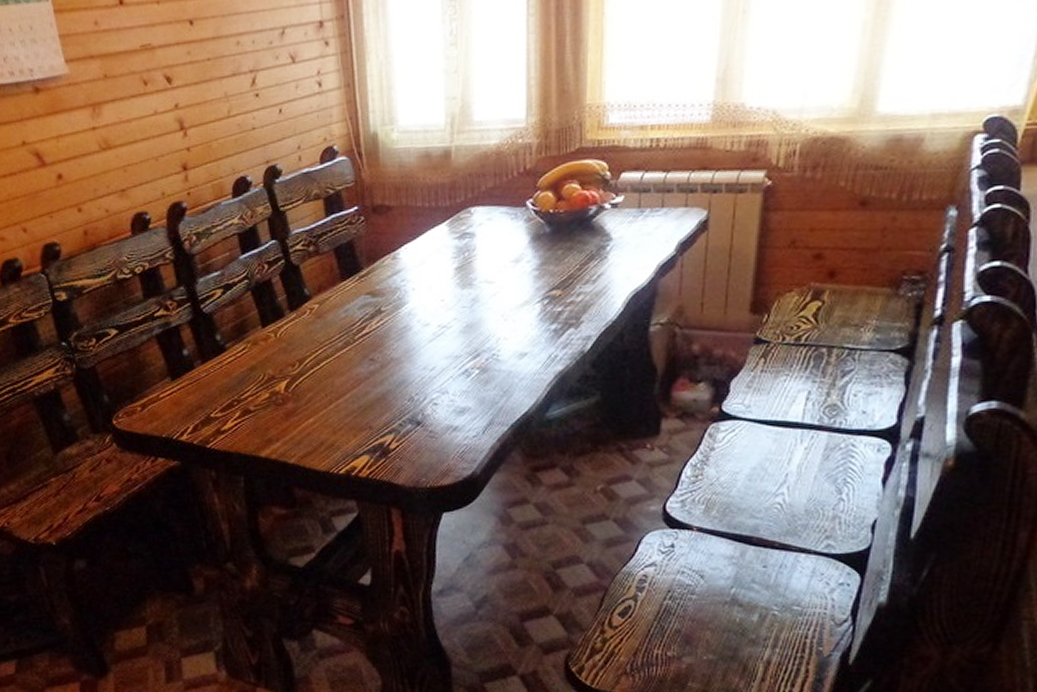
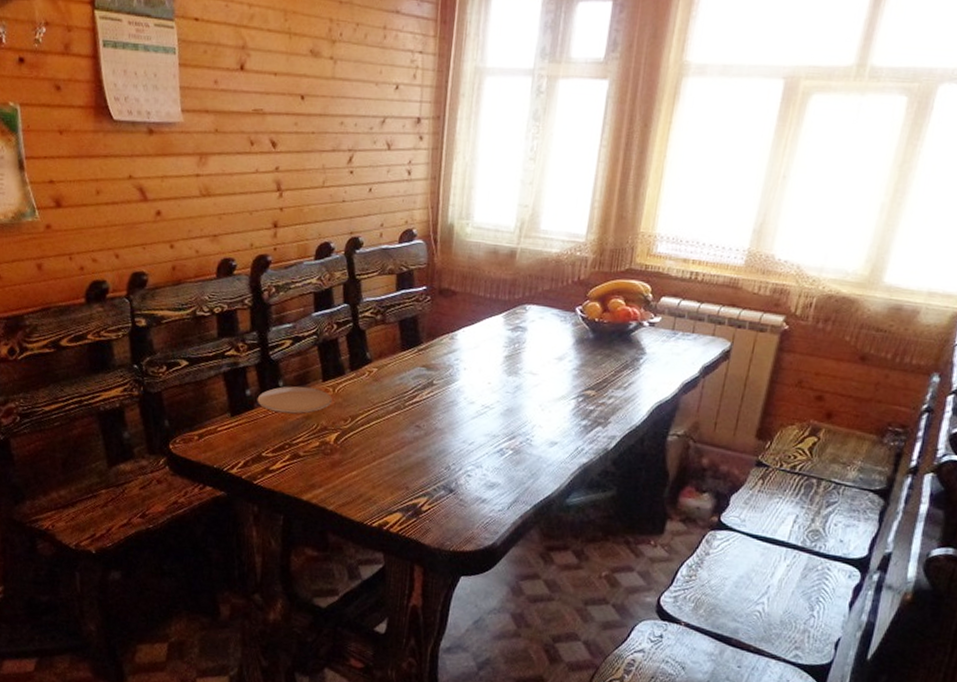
plate: none [196,336,276,370] -> present [257,385,332,415]

